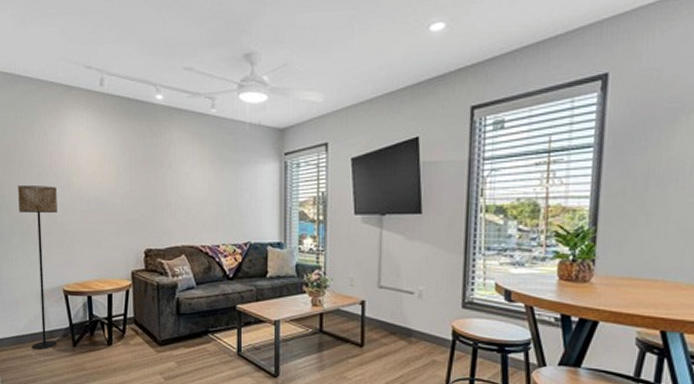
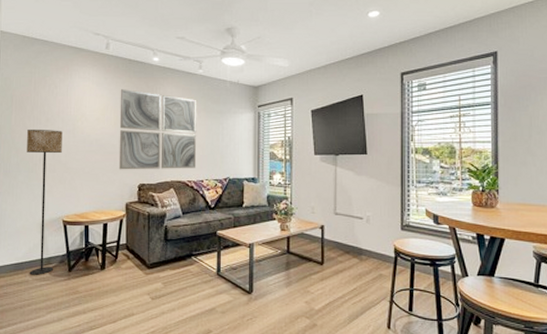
wall art: none [119,135,211,233] -> present [118,89,197,170]

